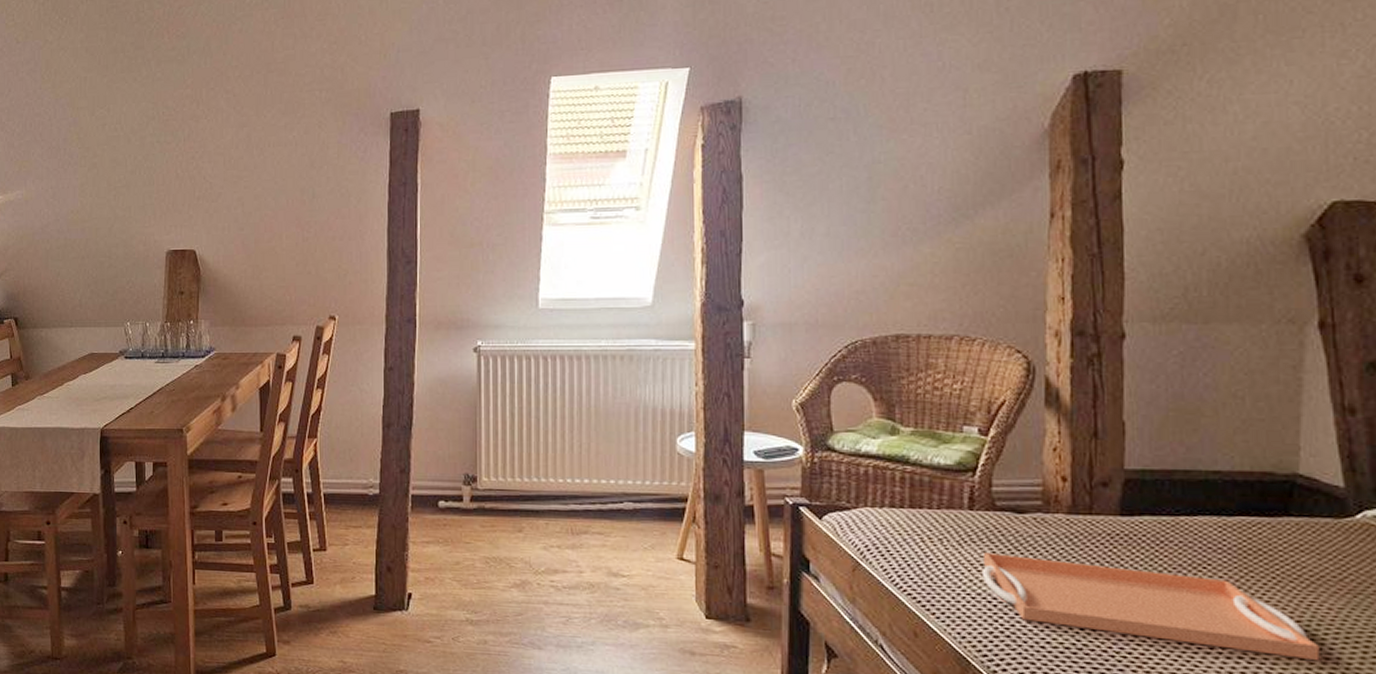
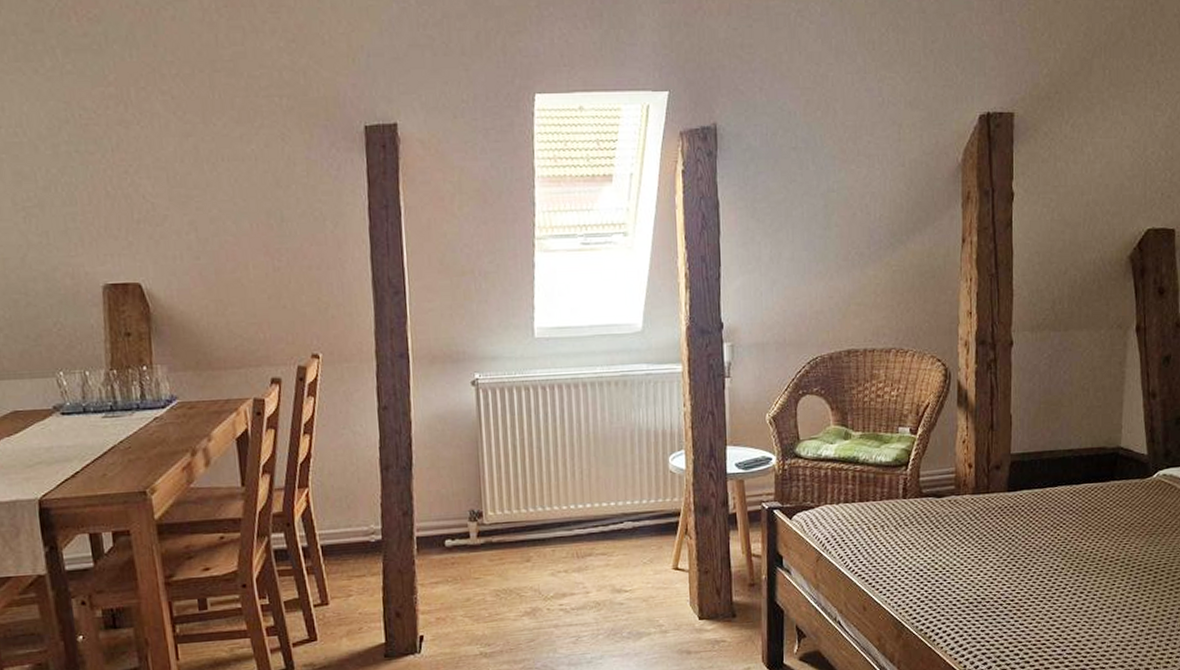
serving tray: present [982,553,1320,661] -> none [913,532,1129,588]

